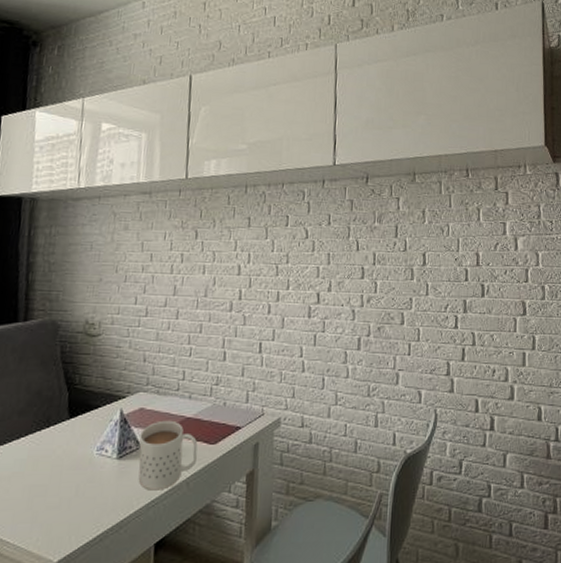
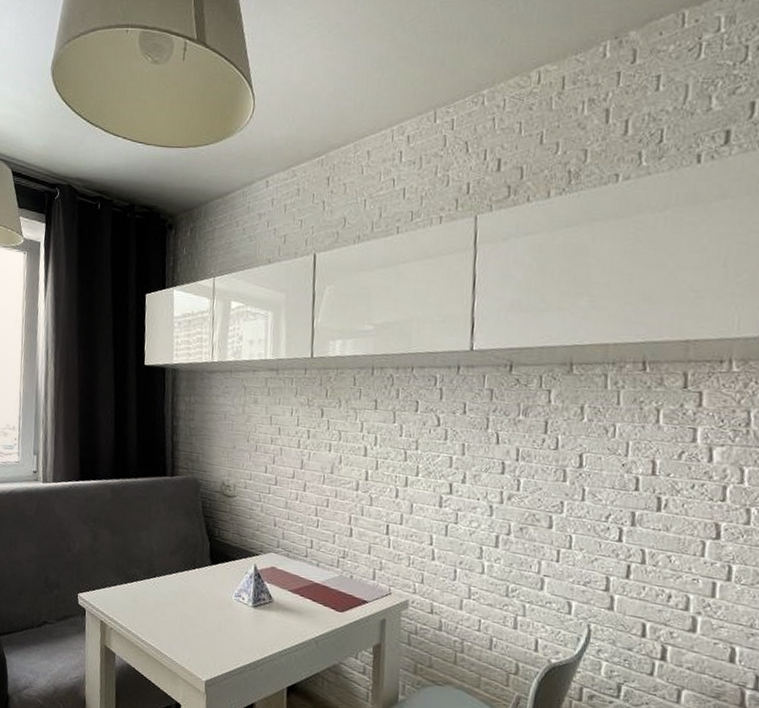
mug: present [138,420,198,491] -> none [271,581,326,643]

